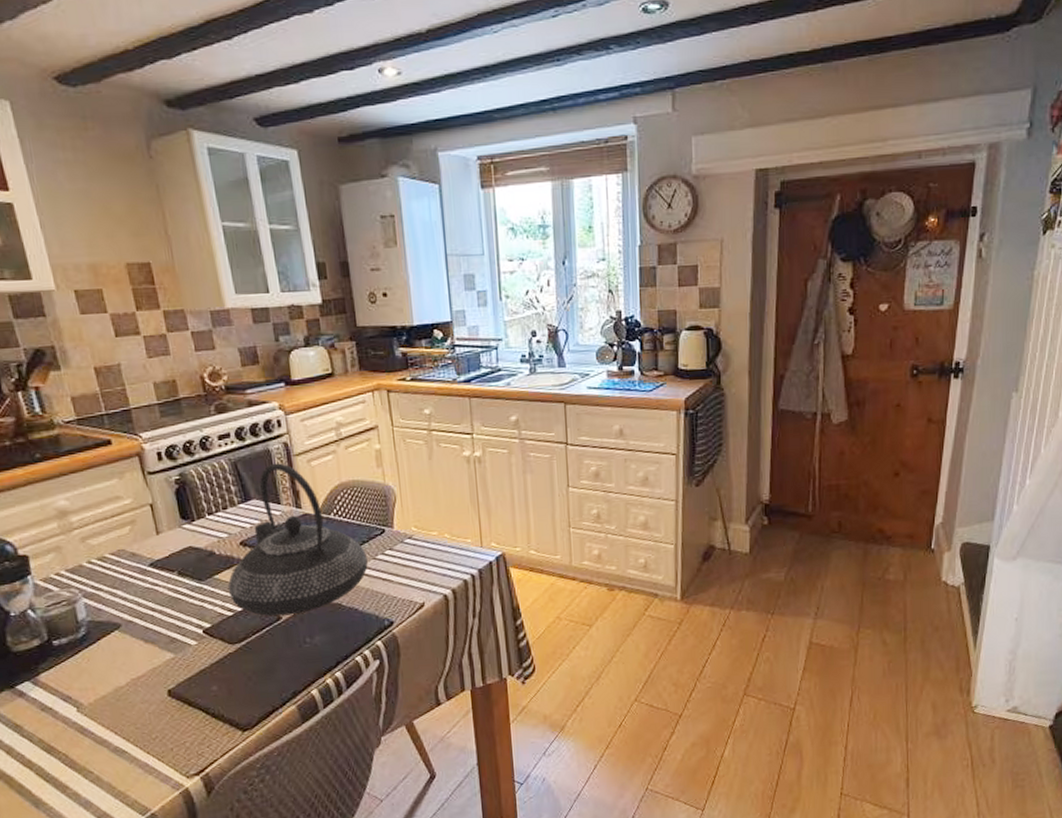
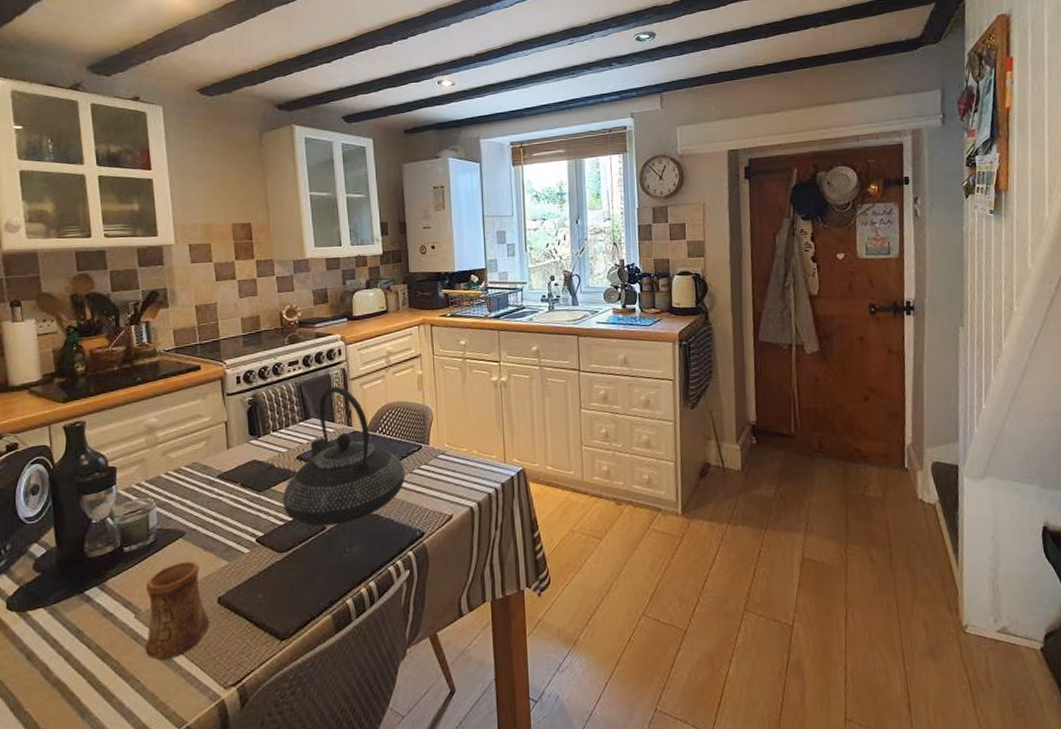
cup: none [84,653,163,753] -> present [145,560,210,661]

